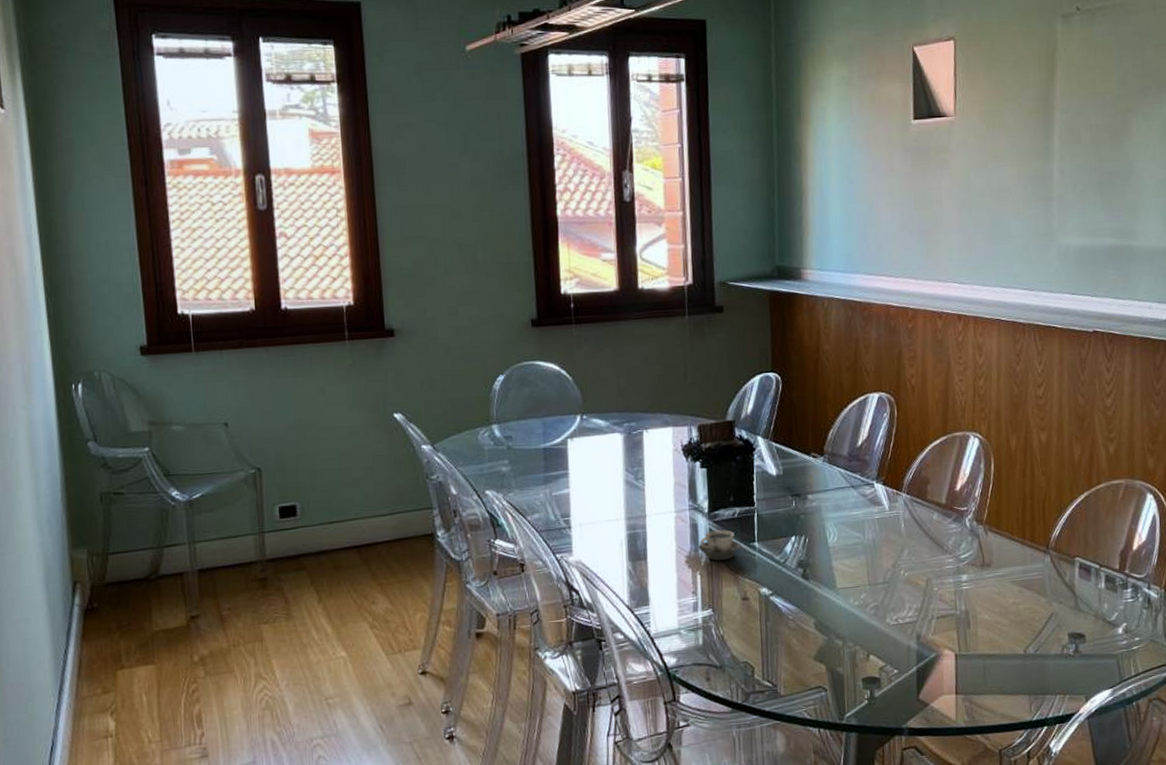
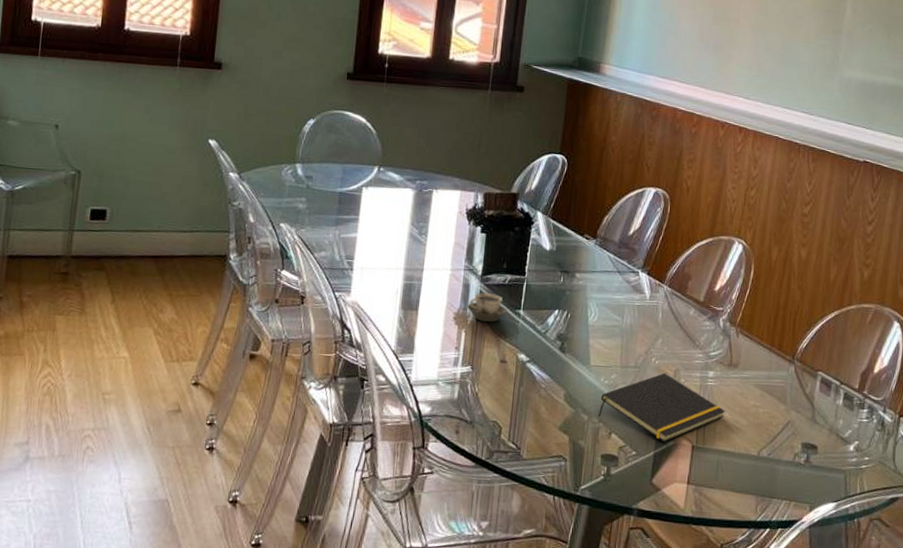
notepad: none [852,584,985,656] -> present [598,373,726,443]

